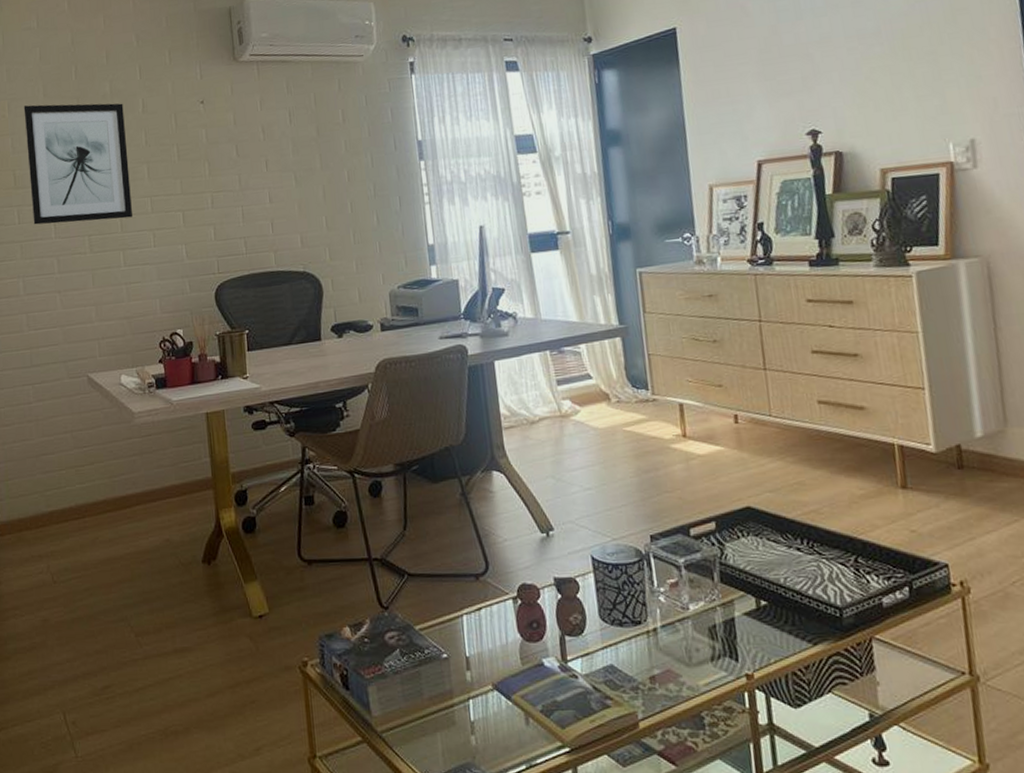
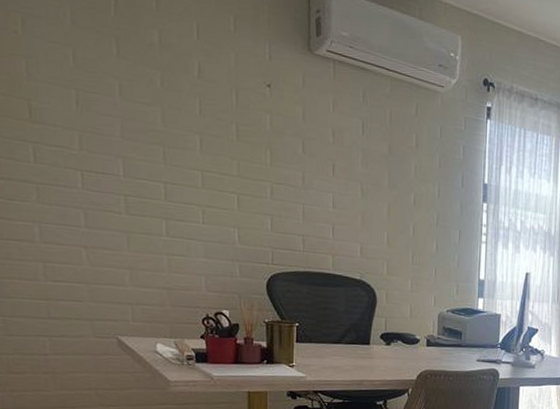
wall art: present [23,103,132,225] -> none [43,27,179,188]

